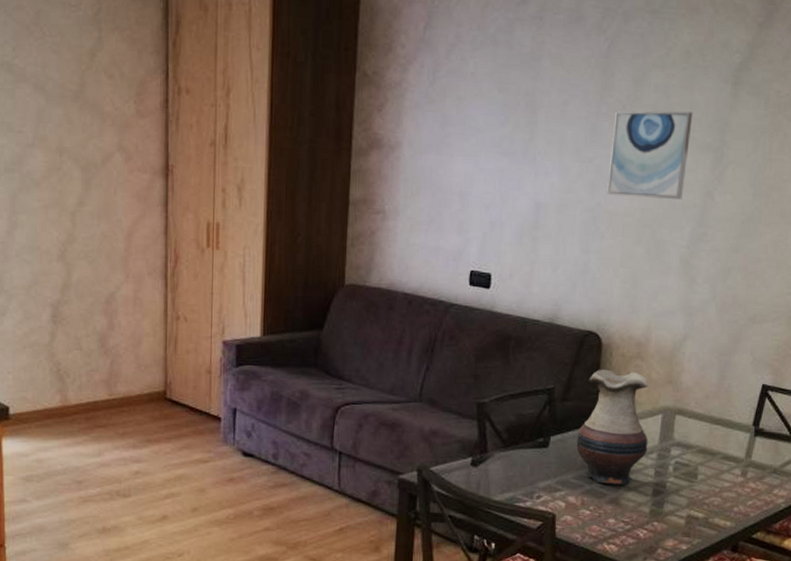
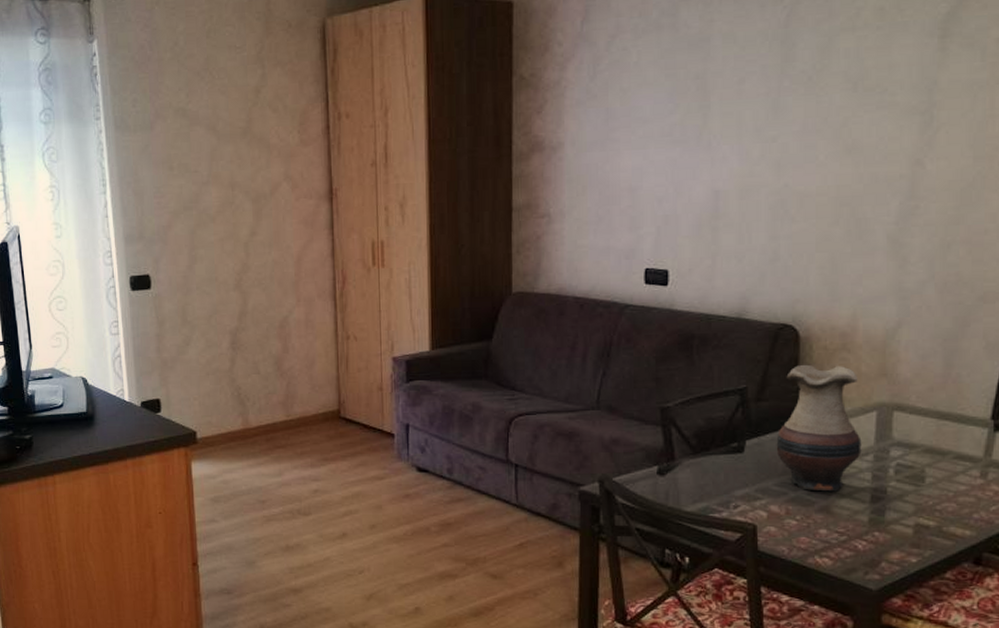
wall art: present [607,111,693,199] -> none [795,74,893,174]

